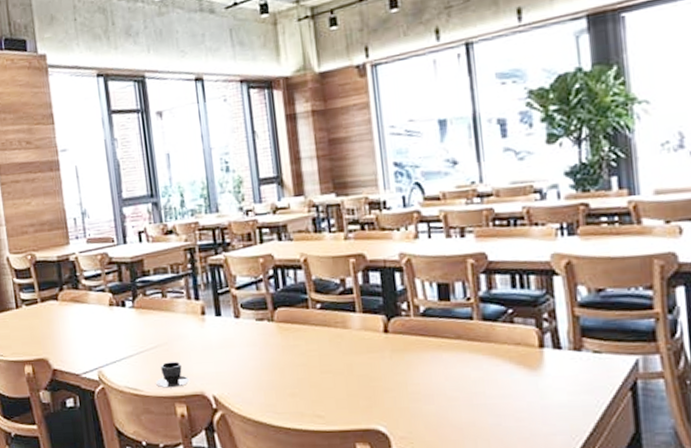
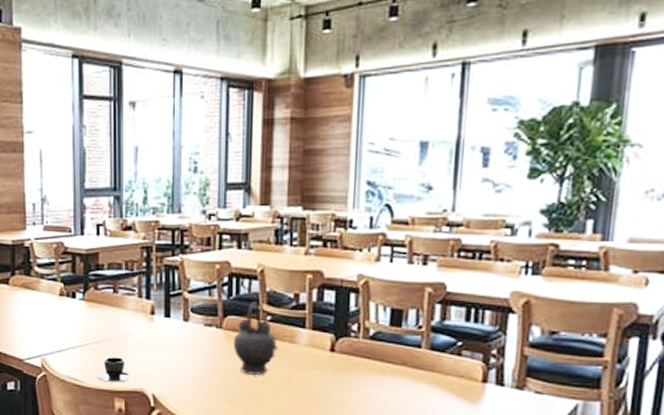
teapot: none [286,291,333,365] -> present [233,302,279,375]

